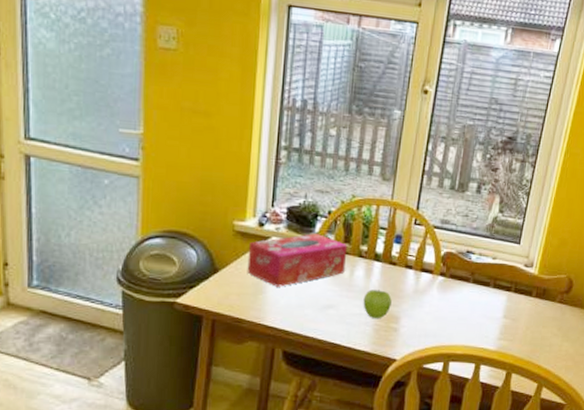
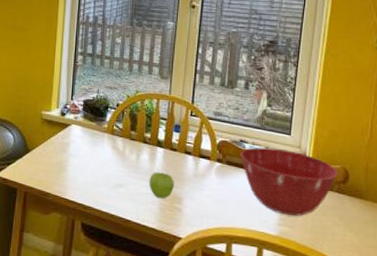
tissue box: present [247,234,348,287] -> none [52,122,134,167]
mixing bowl: none [466,258,563,329] -> present [241,147,339,216]

